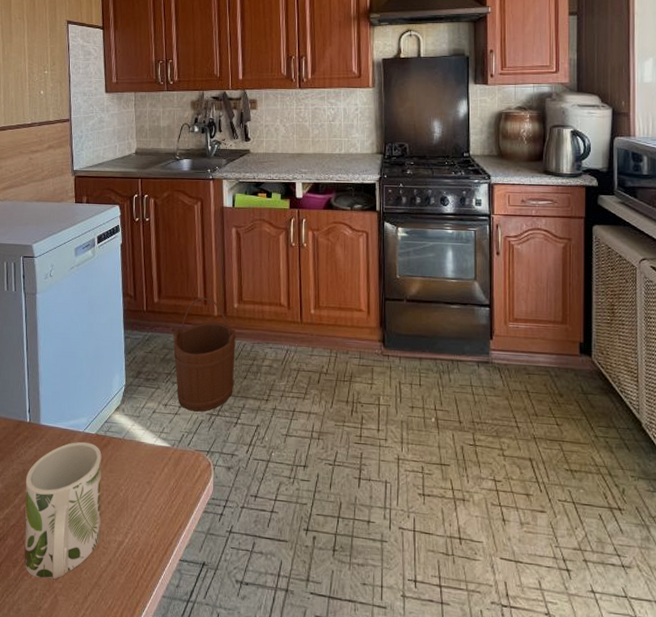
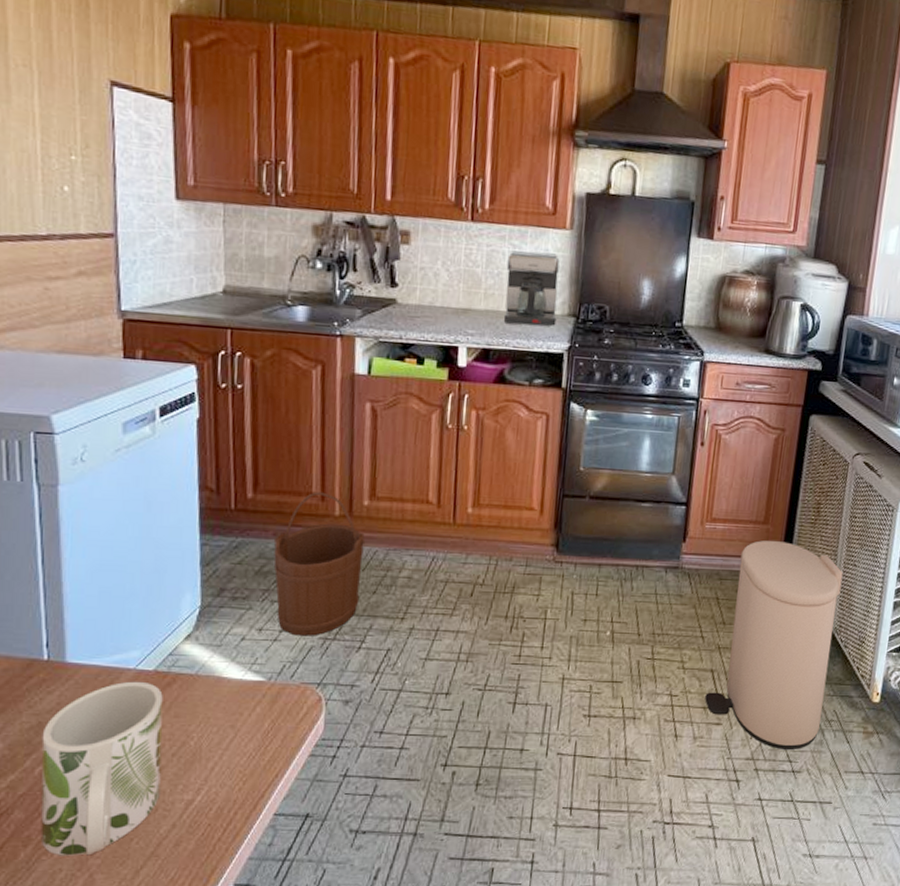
coffee maker: none [327,106,368,163] -> present [503,250,560,326]
pedal bin: none [527,338,646,544] -> present [705,540,843,749]

